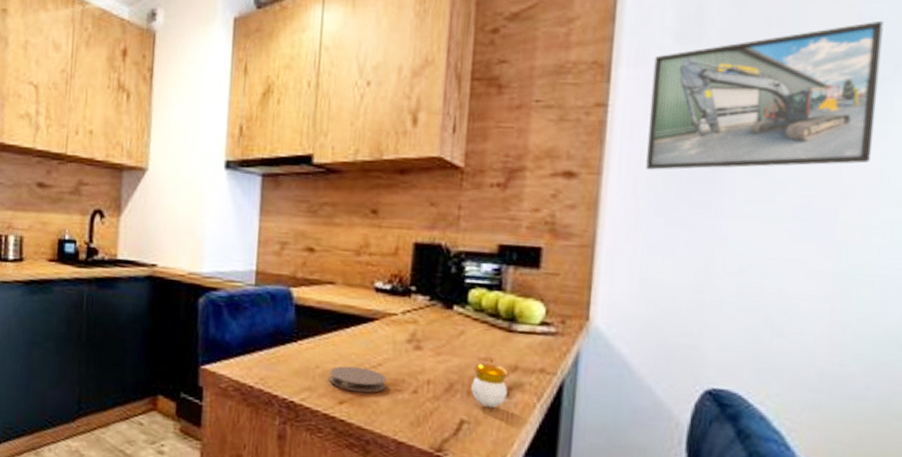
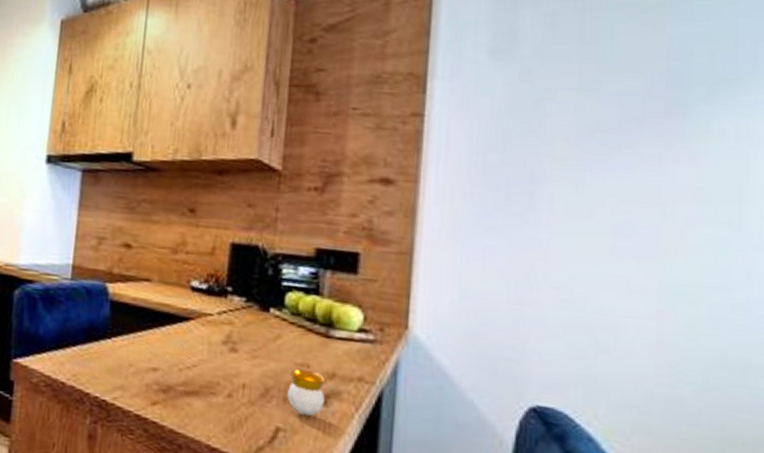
coaster: present [329,366,387,393] -> none [142,365,201,395]
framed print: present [645,20,884,170] -> none [462,43,695,182]

